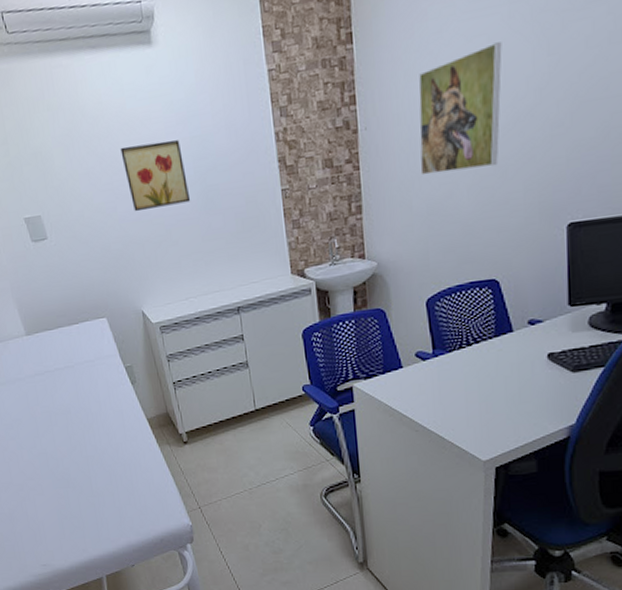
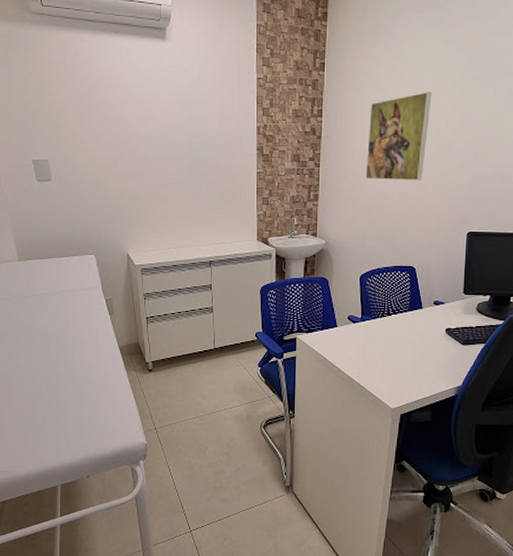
wall art: present [120,140,191,212] -> none [127,116,182,171]

